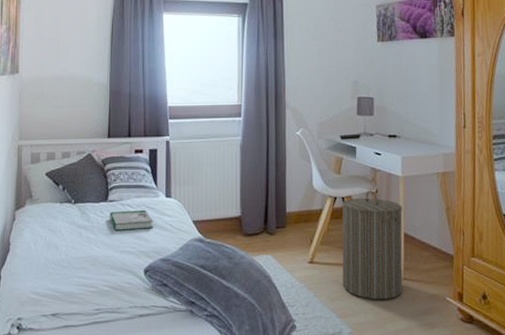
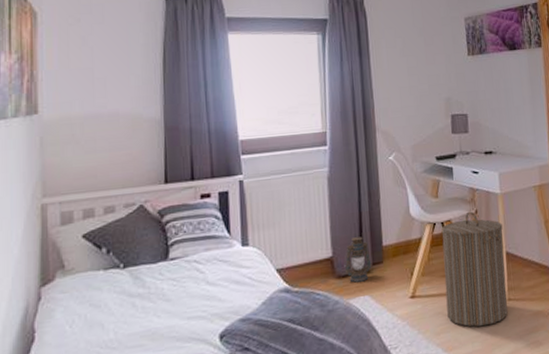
book: present [110,209,154,230] -> none [172,263,229,294]
lantern: none [250,201,275,242] -> present [344,237,372,283]

